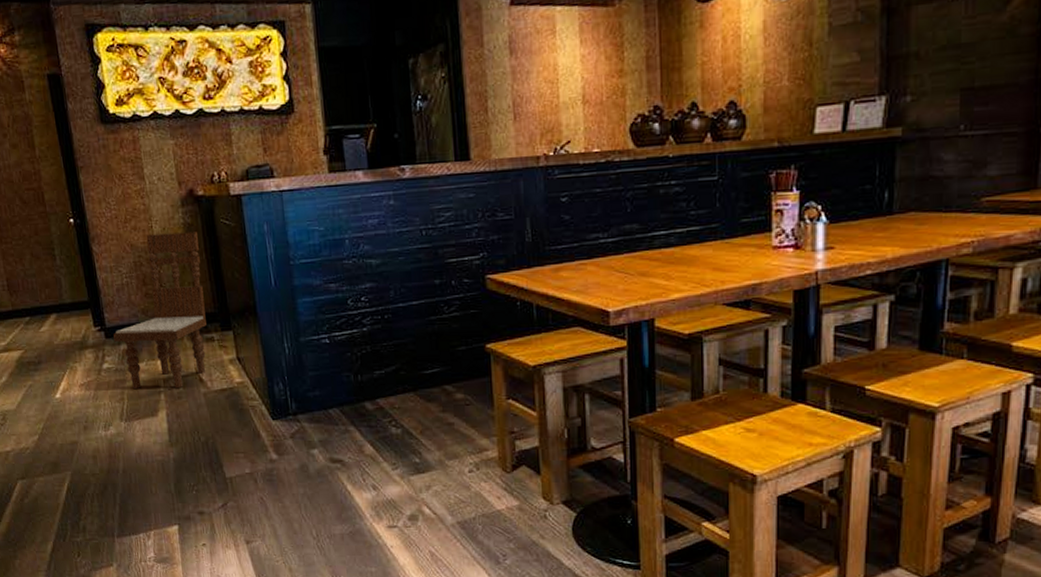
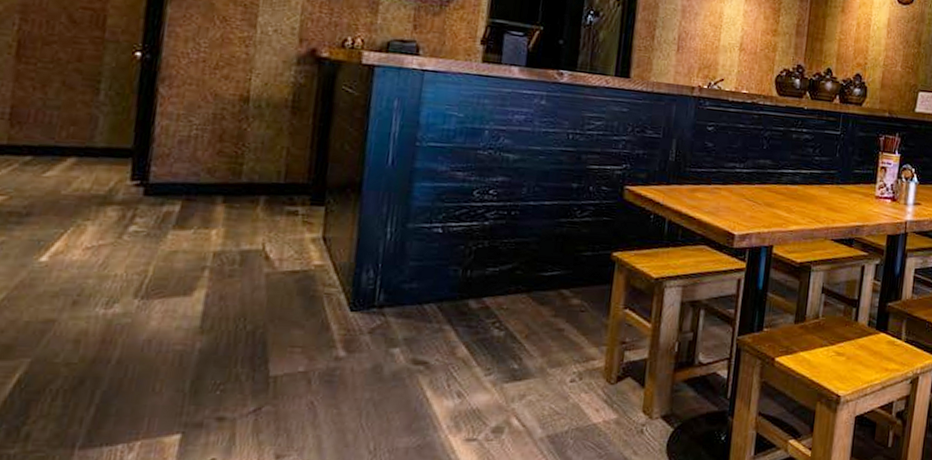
dining chair: present [113,231,207,389] -> none [156,86,310,265]

